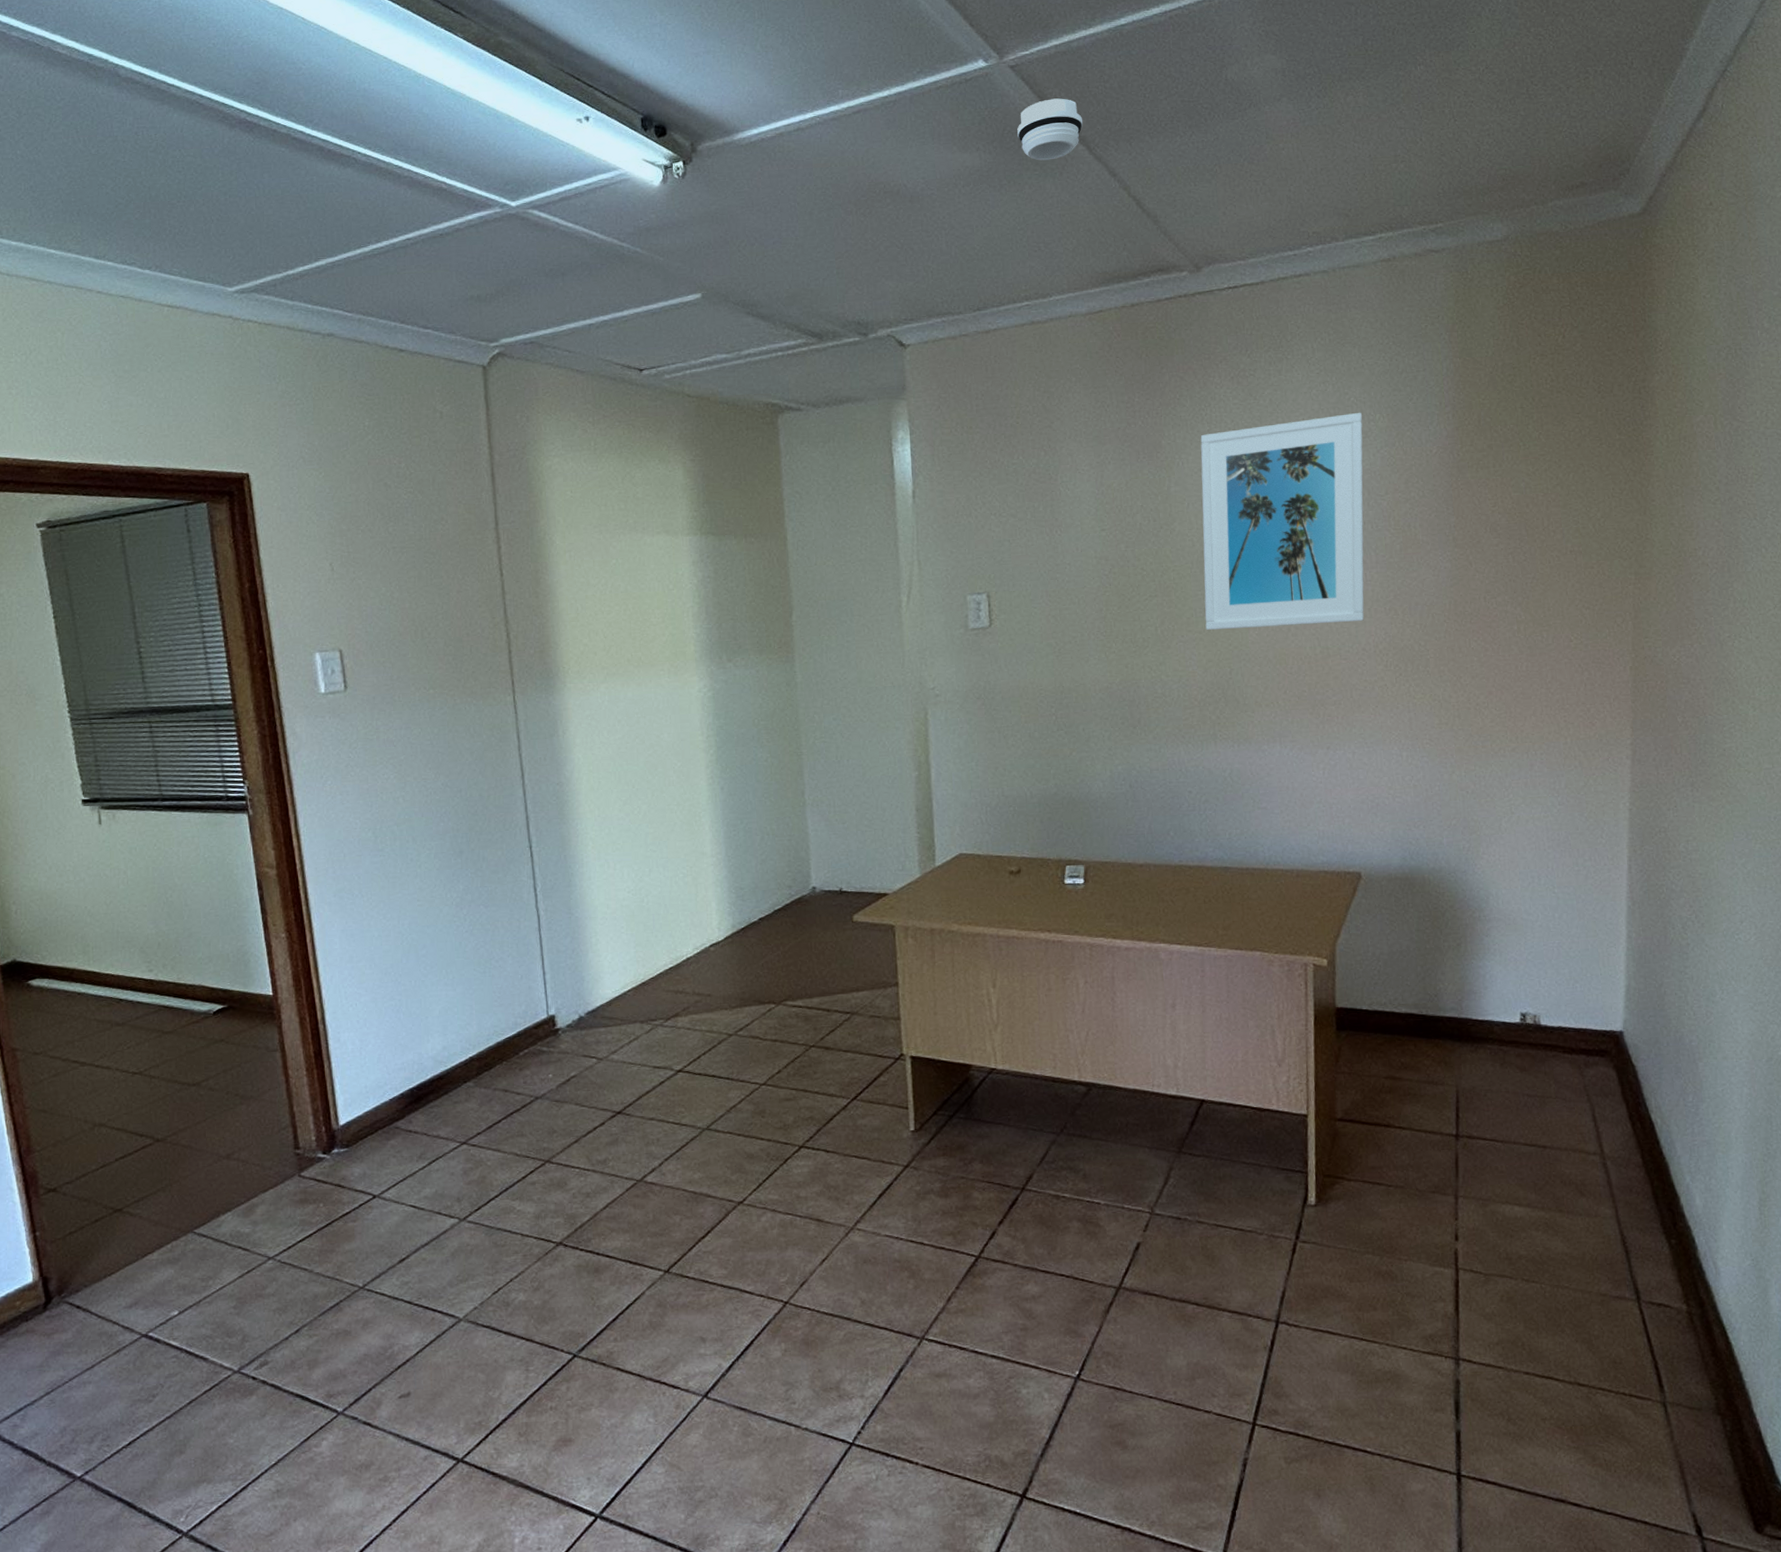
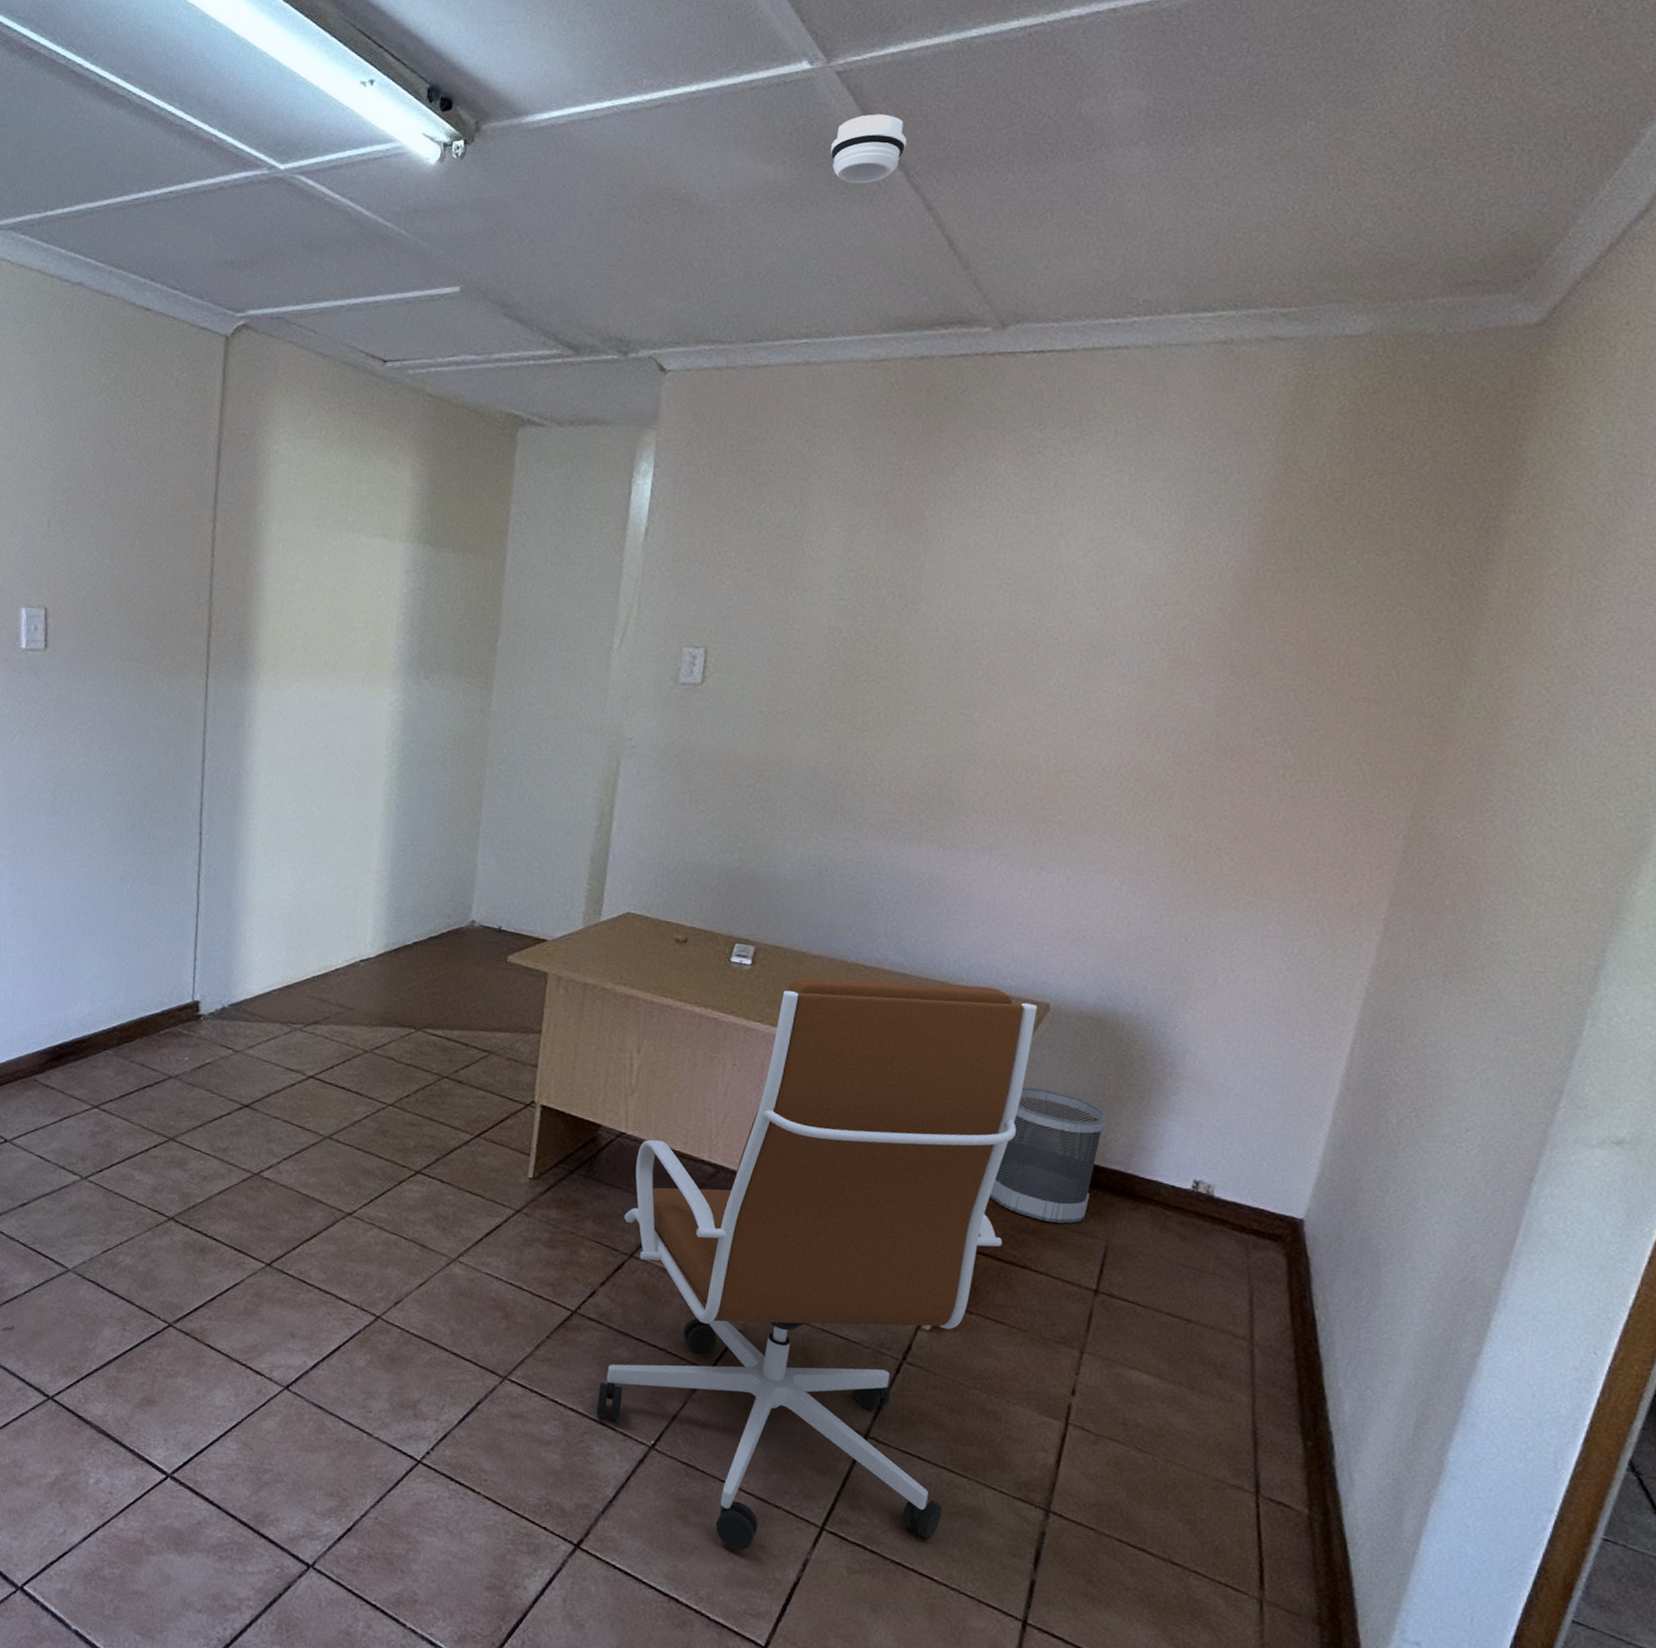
office chair: none [1009,866,1364,1465] -> present [596,977,1038,1551]
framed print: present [1200,412,1364,631] -> none [933,509,1157,739]
wastebasket: none [1343,952,1433,1078] -> present [990,1087,1107,1224]

